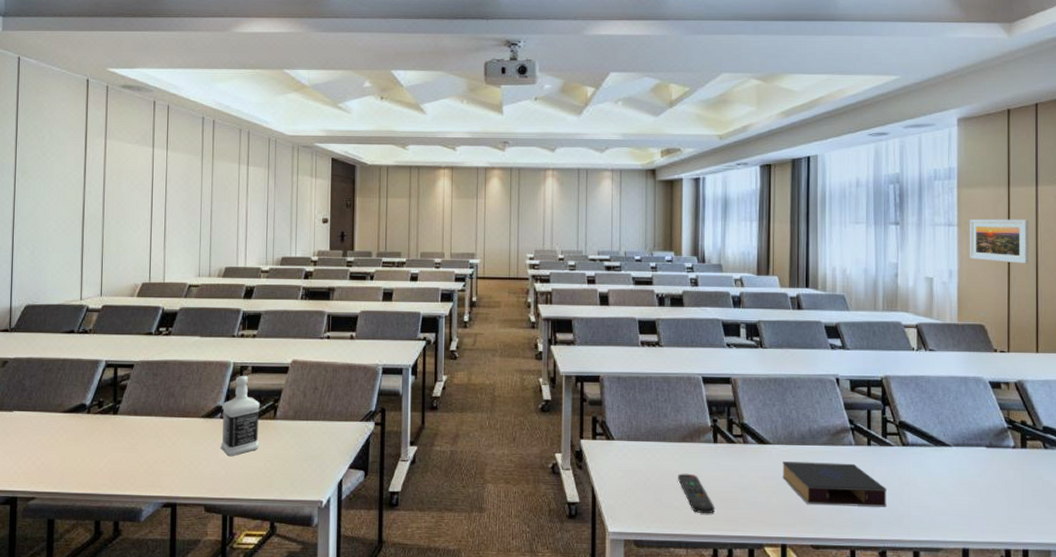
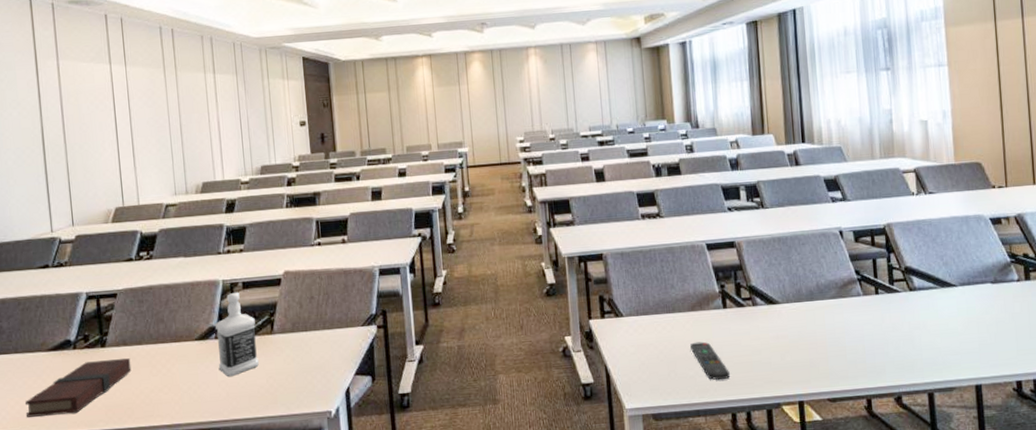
book: none [37,427,139,475] -> present [25,358,132,417]
book: present [782,461,887,507] -> none [793,313,899,359]
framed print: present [970,219,1029,264] -> none [959,52,1020,98]

